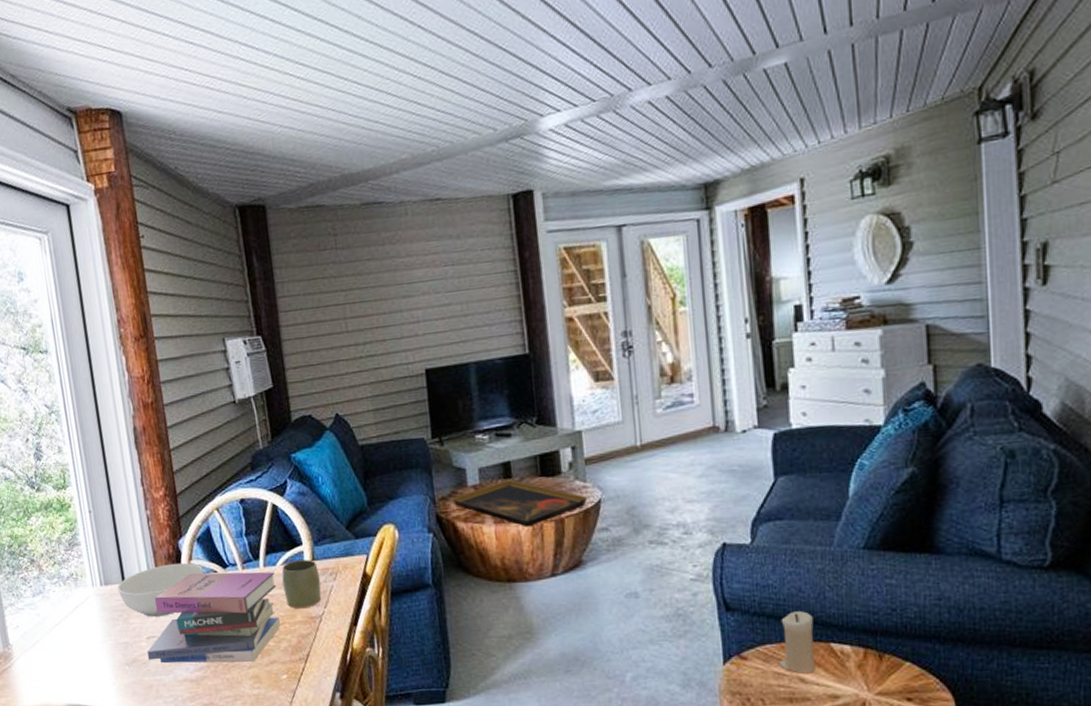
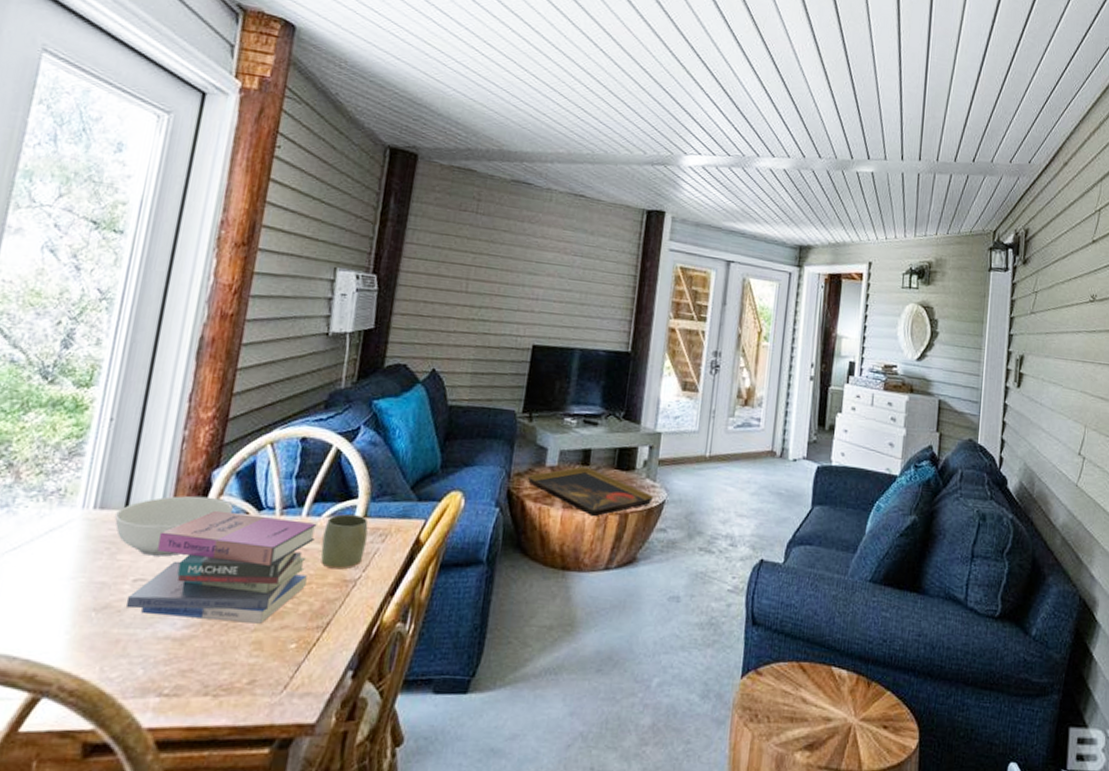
candle: present [778,611,816,674] -> none [787,632,822,695]

